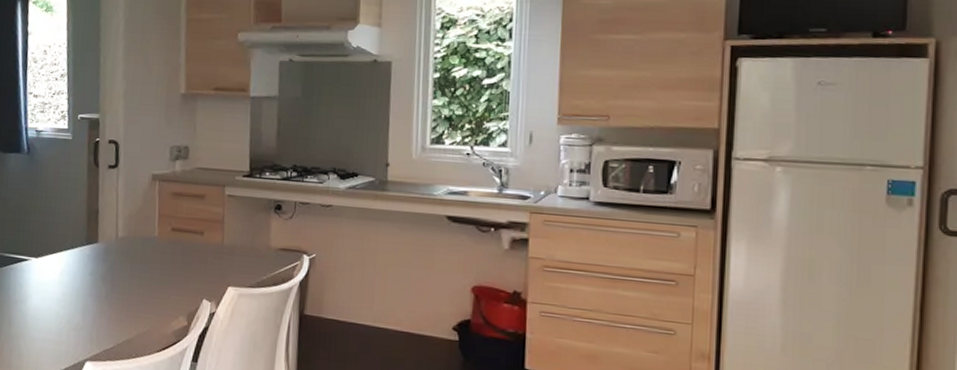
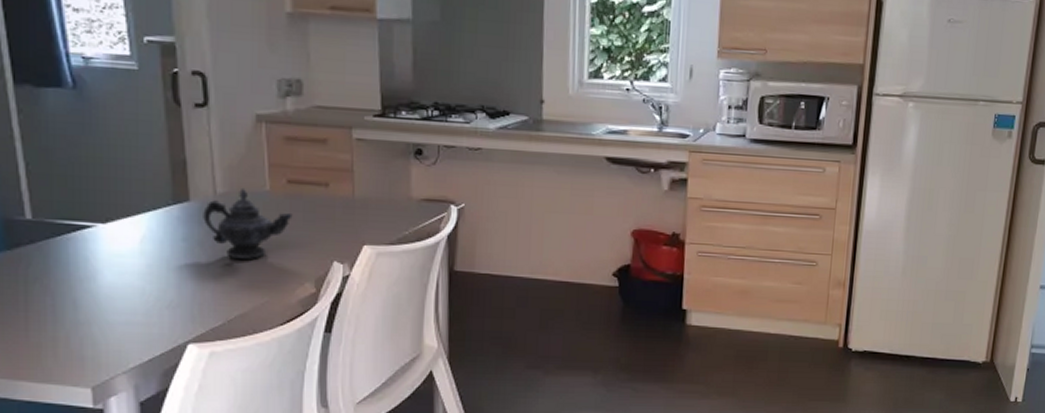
teapot: none [106,233,174,294] -> present [203,187,293,260]

